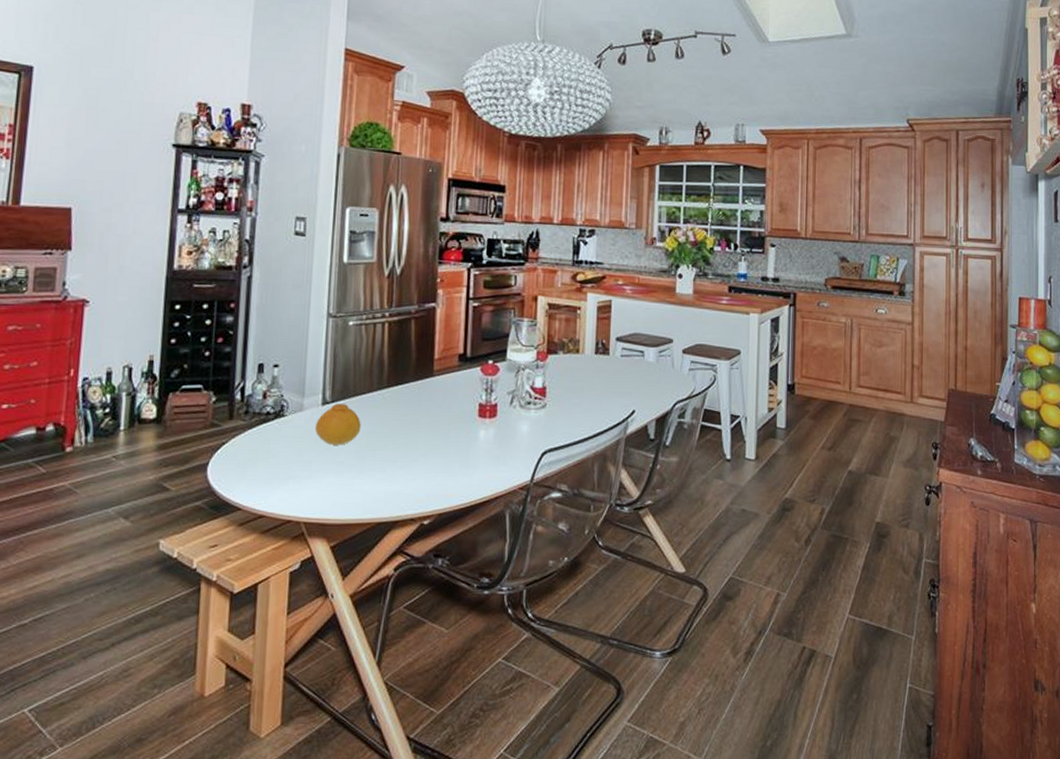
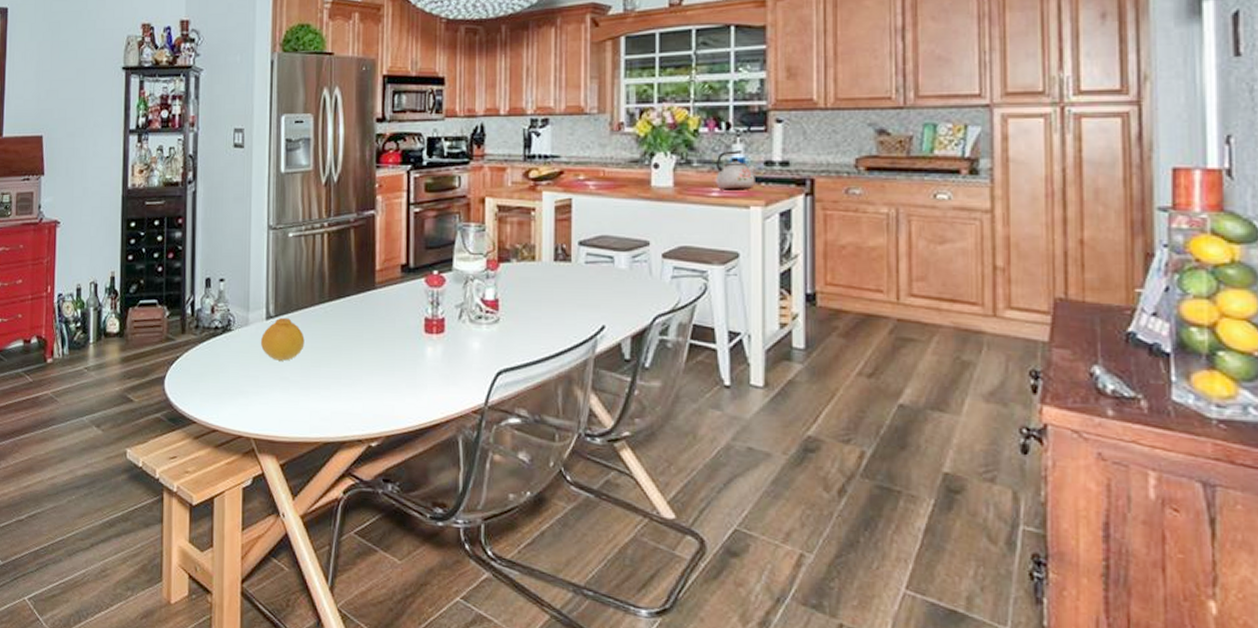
kettle: none [725,267,755,301] -> present [715,151,755,192]

